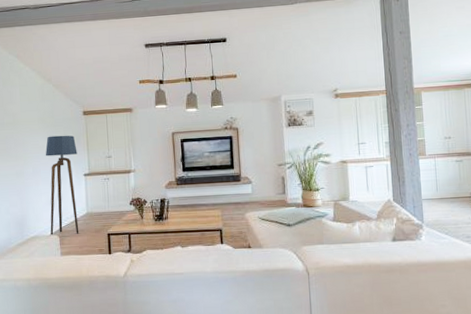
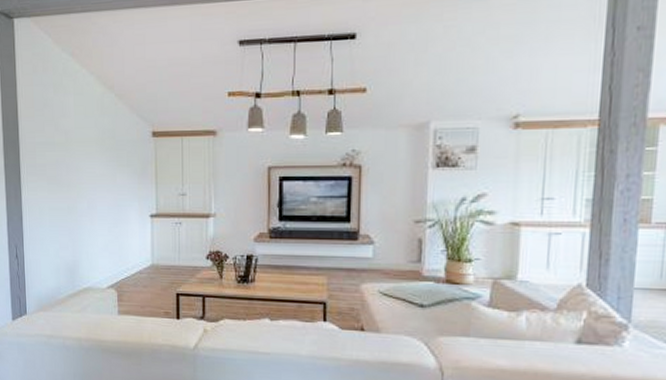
floor lamp: present [45,135,79,234] -> none [103,162,143,290]

